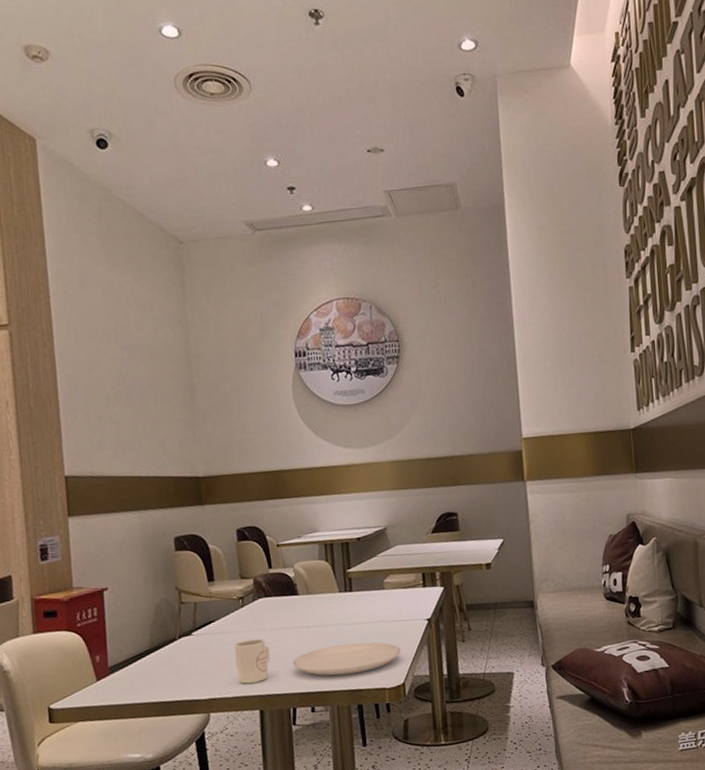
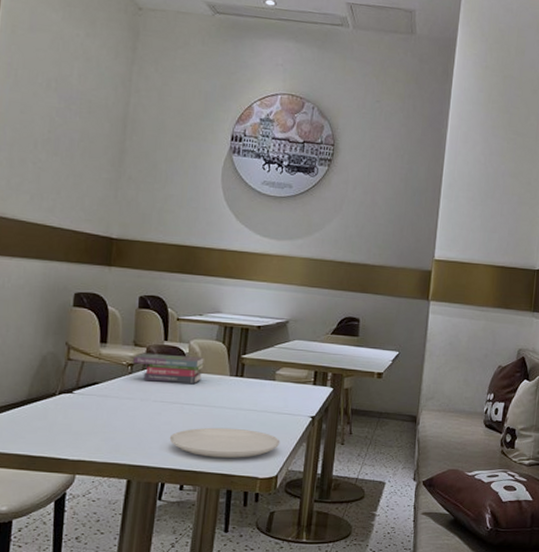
mug: present [234,638,270,684] -> none [111,407,149,451]
books: none [242,578,312,612] -> present [133,353,204,385]

